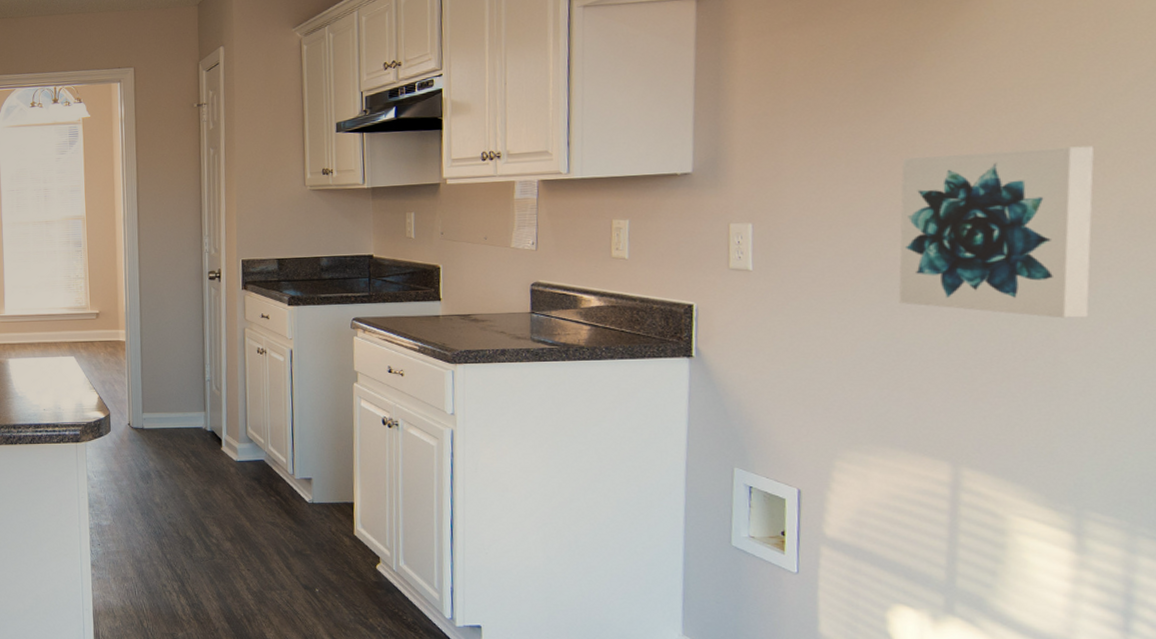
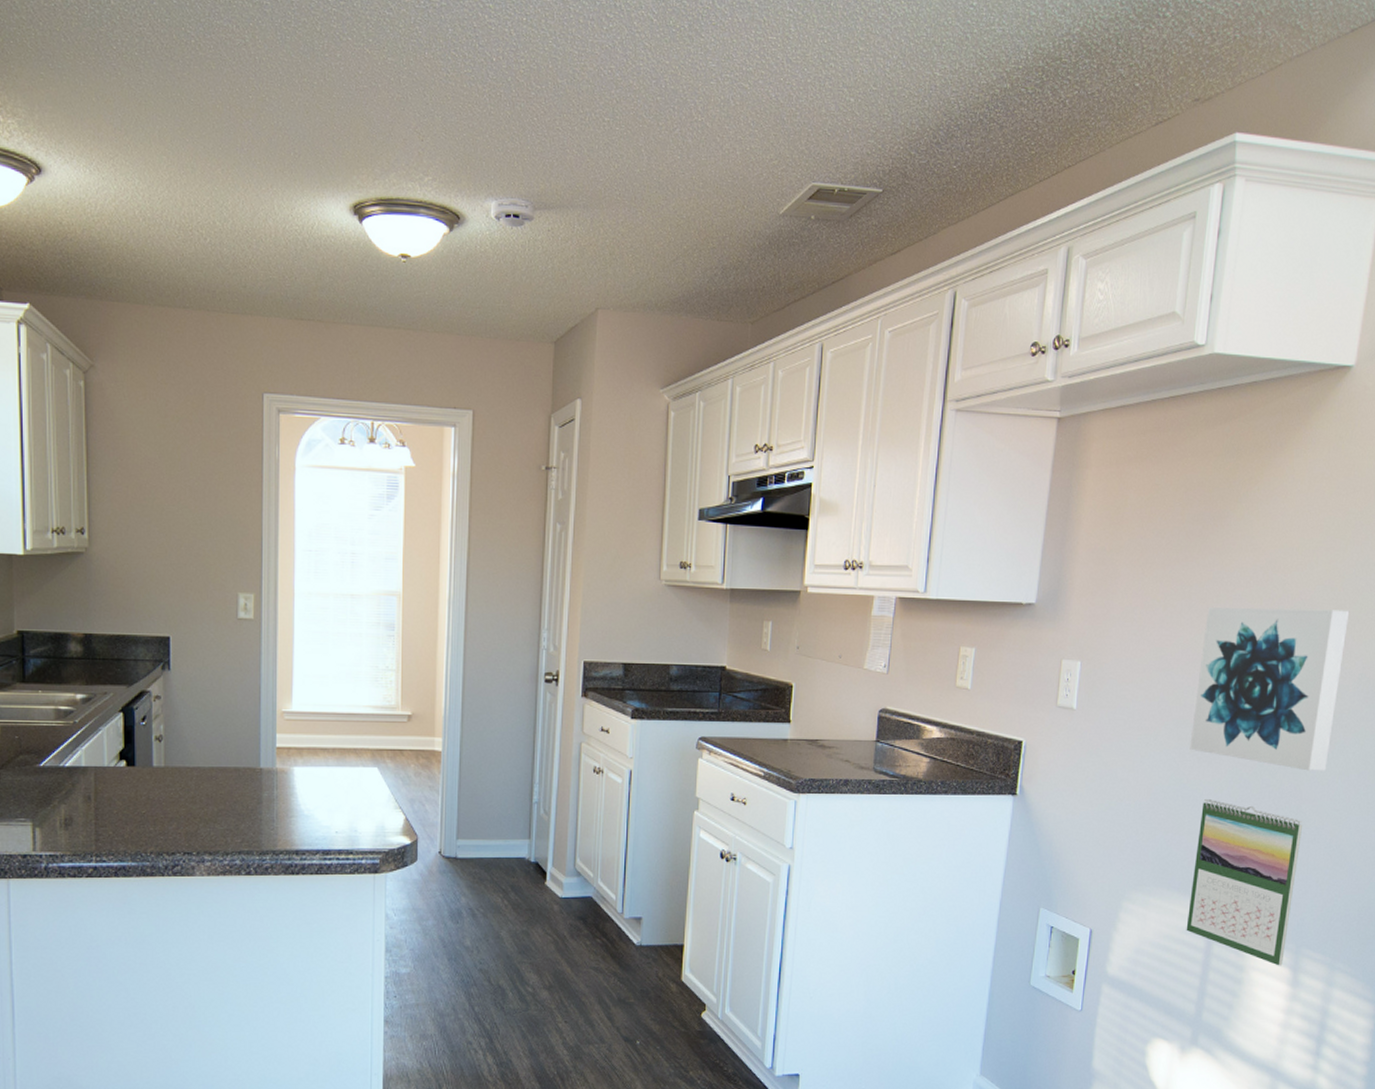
calendar: none [921,352,1065,530] -> present [1186,798,1303,966]

